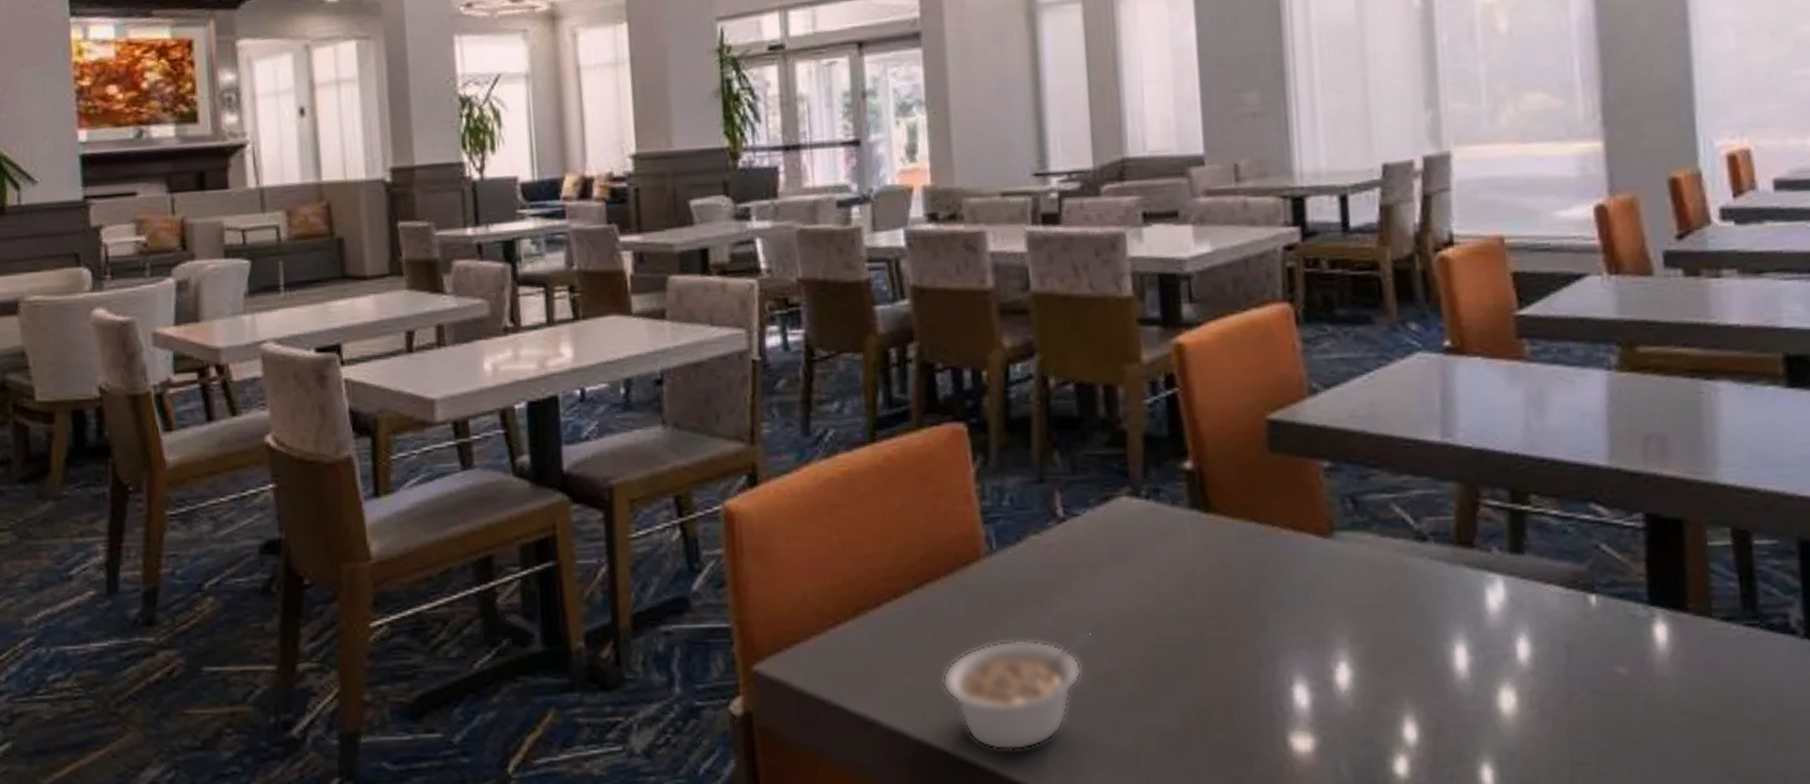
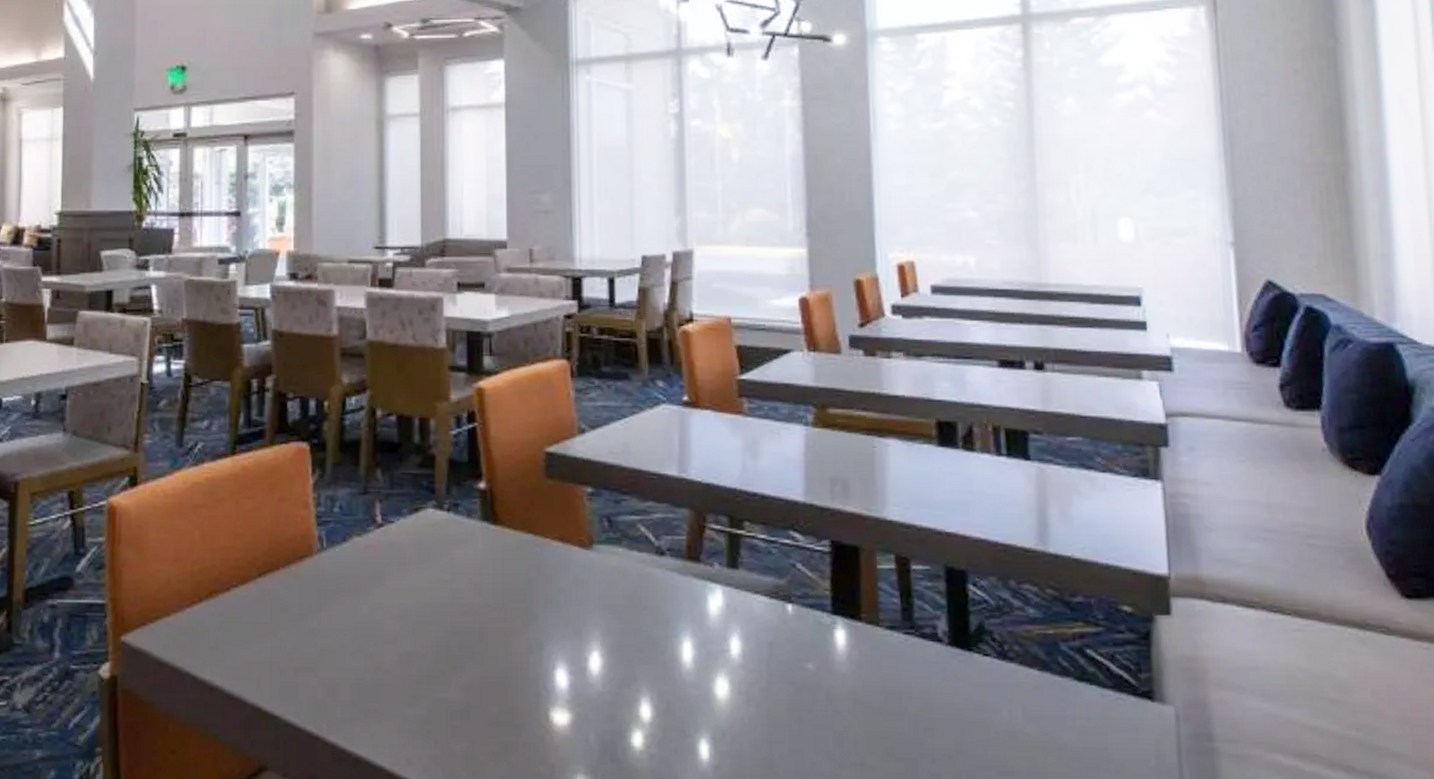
legume: present [941,631,1092,750] -> none [275,618,399,716]

